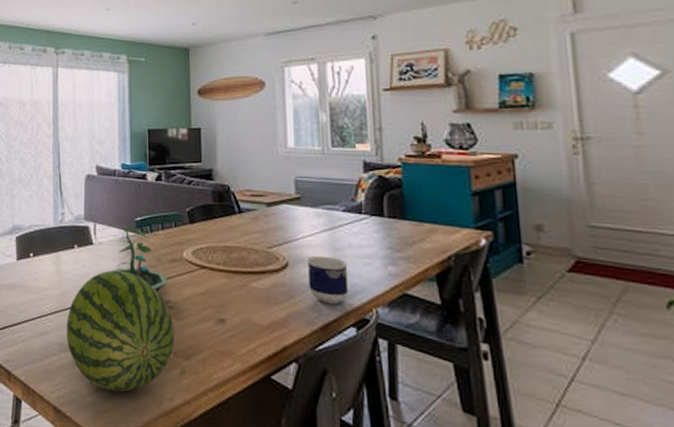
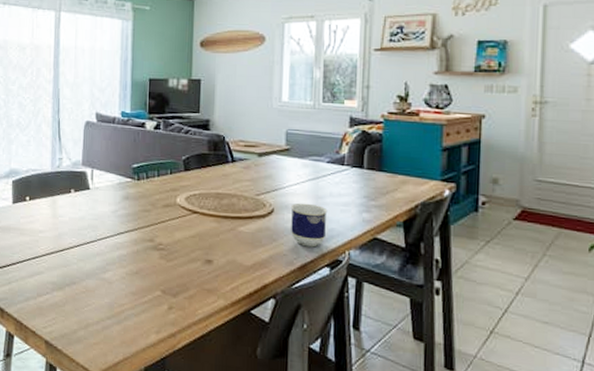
fruit: present [67,270,175,392] -> none [60,214,165,327]
terrarium: present [113,227,169,292] -> none [108,173,162,235]

